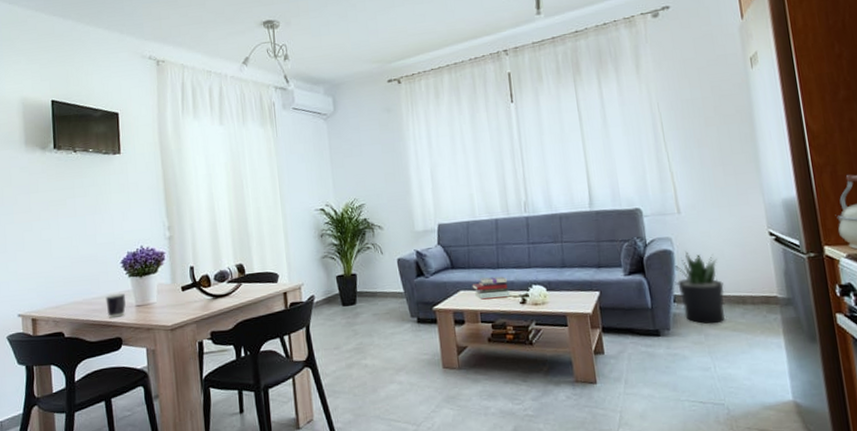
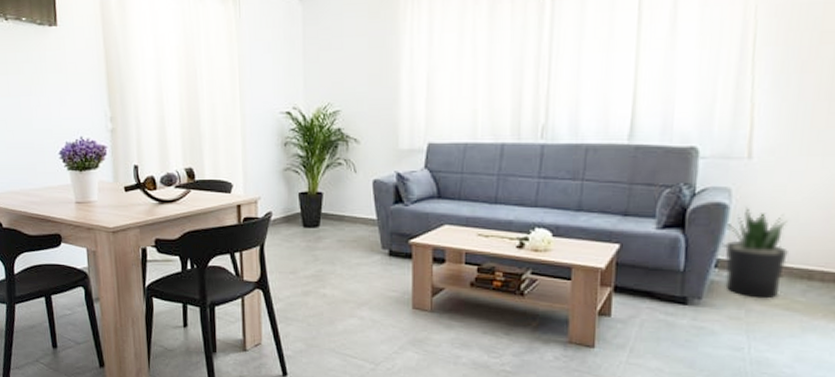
mug: present [105,293,126,318] -> none [43,186,65,212]
books: present [472,276,510,300] -> none [460,213,506,240]

